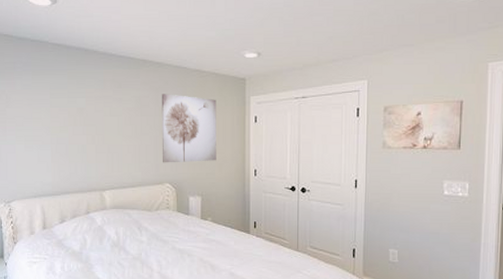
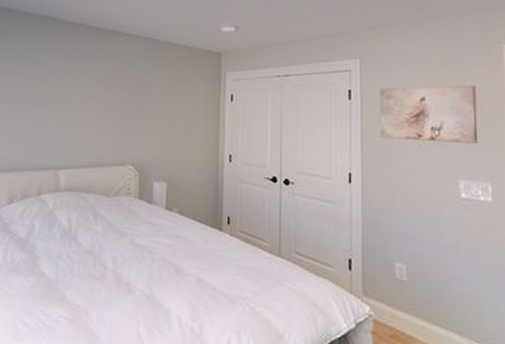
wall art: present [161,94,216,163] -> none [126,66,189,143]

